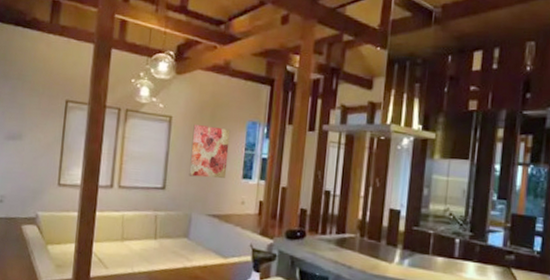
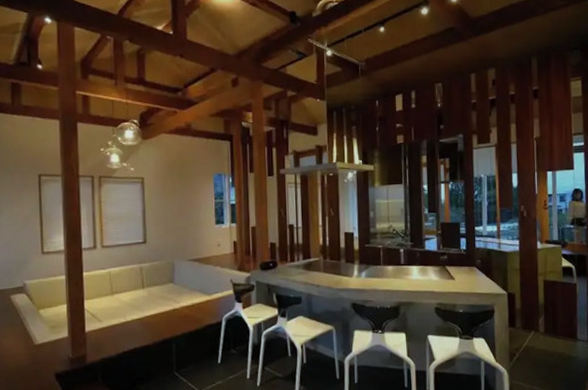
wall art: present [189,125,231,178] -> none [165,182,201,229]

